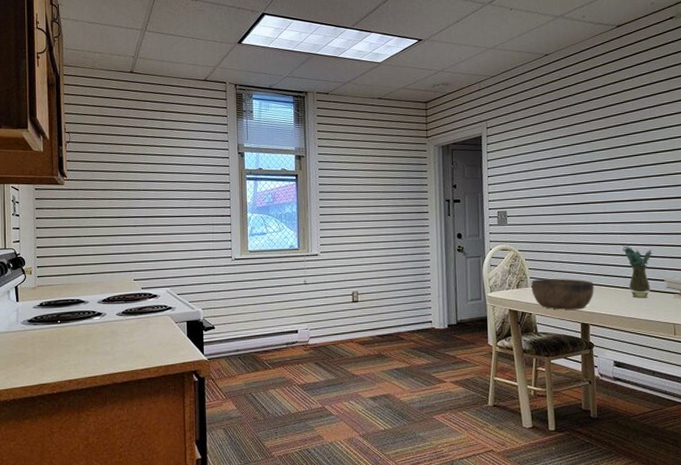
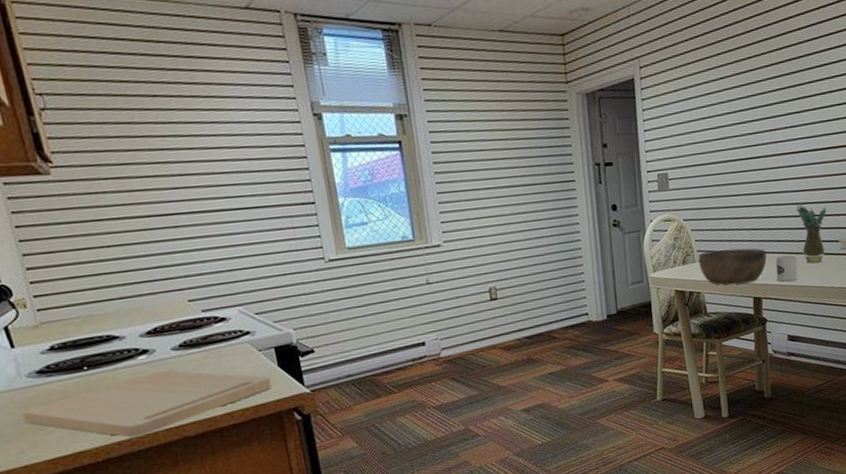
cutting board: none [13,330,180,378] -> present [21,370,272,438]
mug: none [602,289,624,312] -> present [775,255,798,282]

